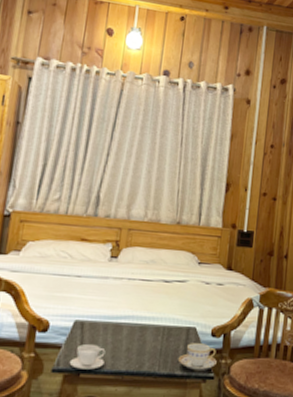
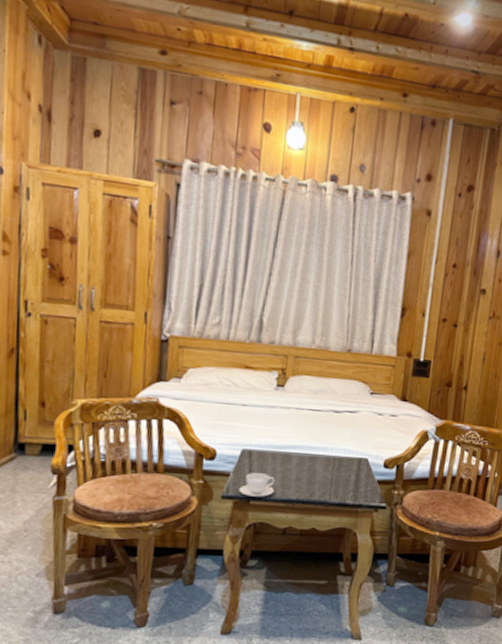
teacup: present [178,343,217,372] -> none [349,473,389,501]

